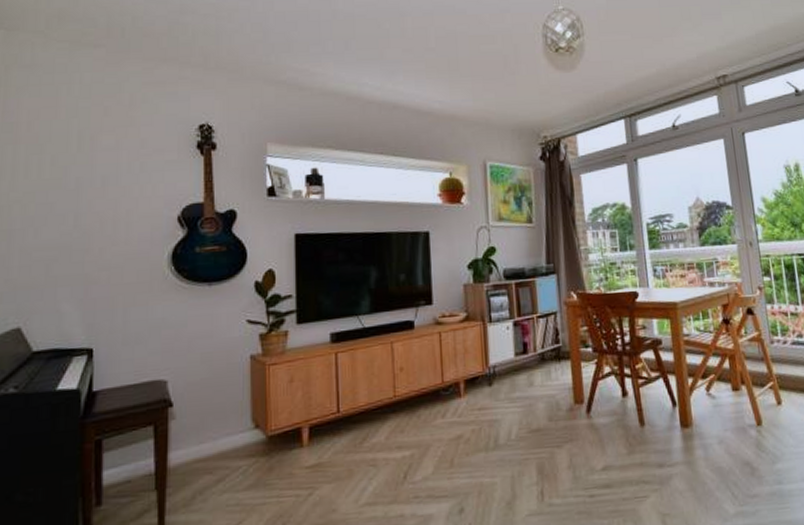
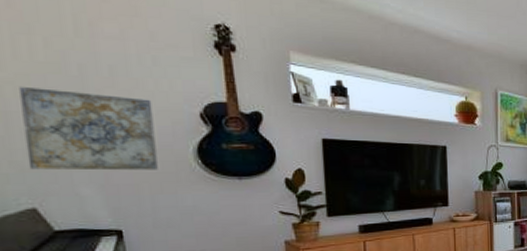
wall art: none [21,203,135,287] -> present [19,86,158,171]

